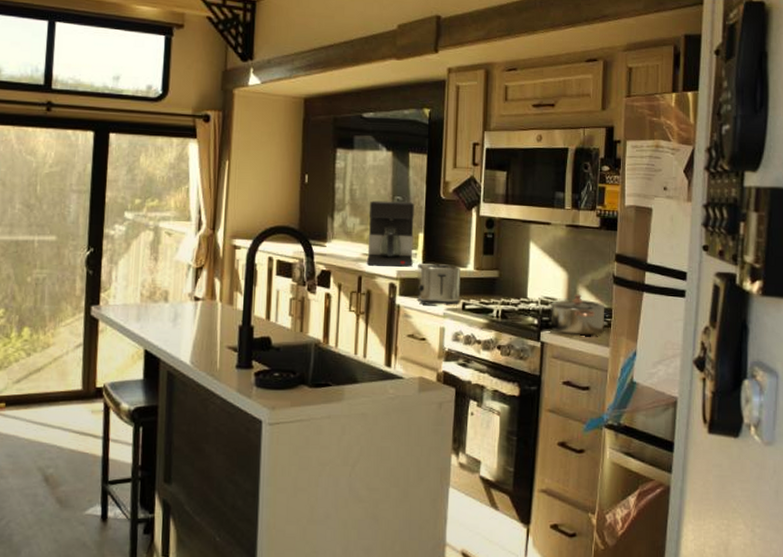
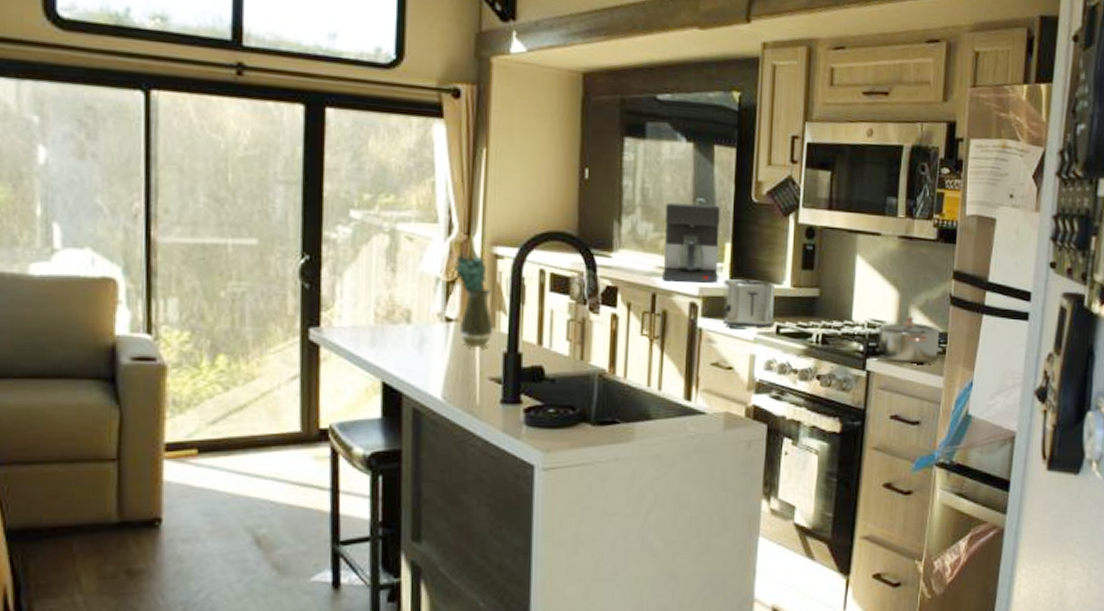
vase: none [202,242,232,323] -> present [454,250,494,349]

